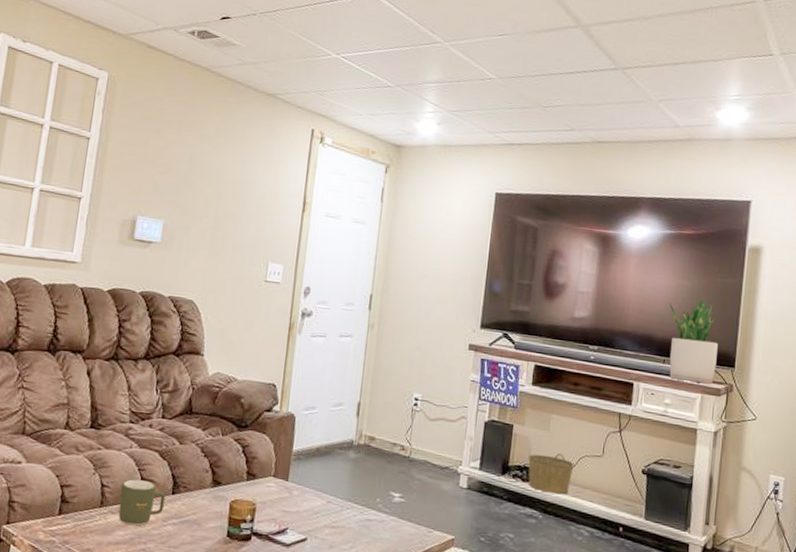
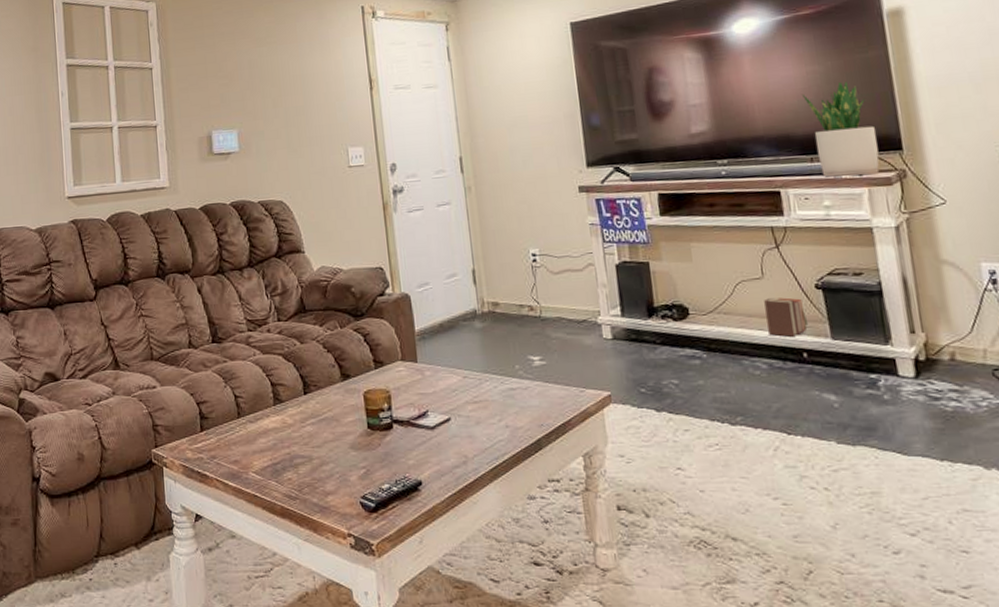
mug: present [118,479,165,526] -> none [254,385,299,432]
basket: present [528,454,574,495] -> none [675,284,732,329]
books: none [597,475,630,512] -> present [764,297,809,337]

